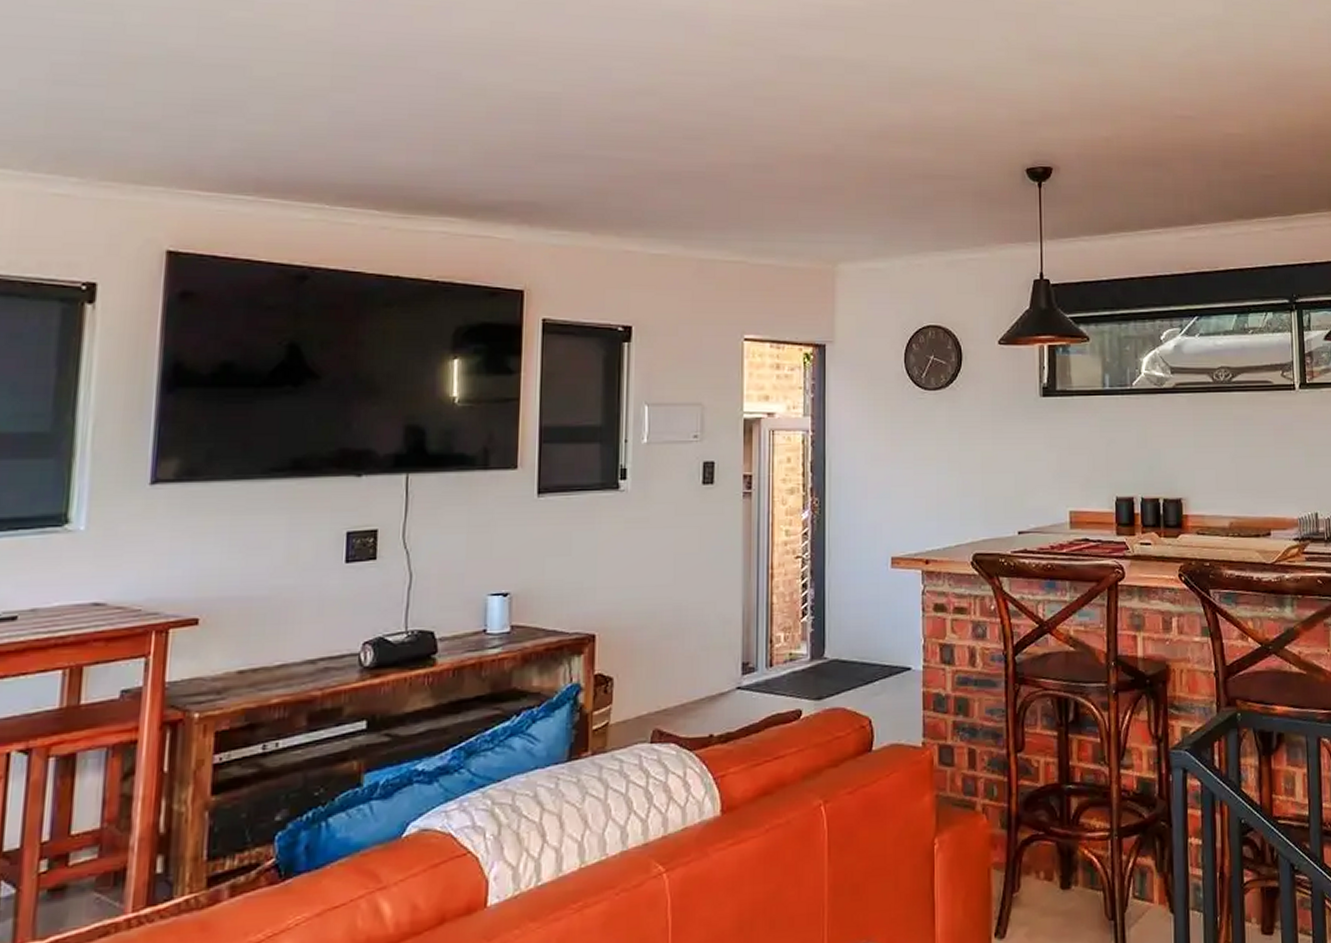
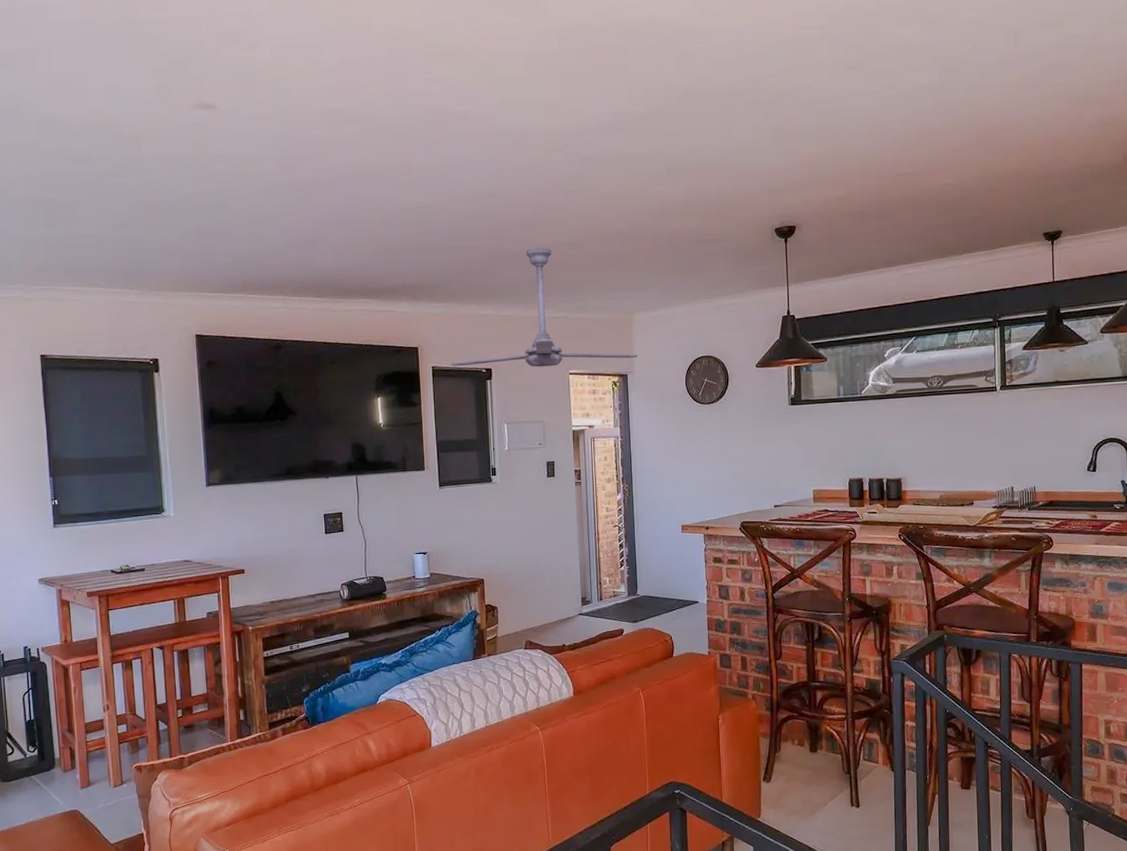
ceiling fan: none [573,166,840,328] -> present [452,247,637,367]

